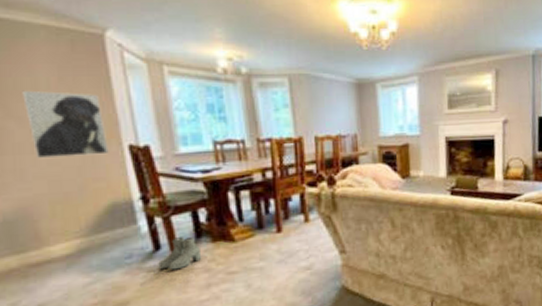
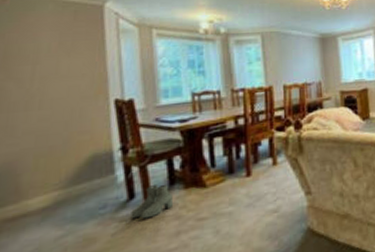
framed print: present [22,90,109,158] -> none [24,54,96,115]

